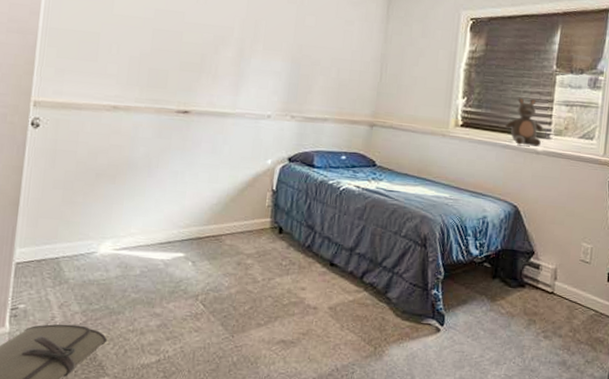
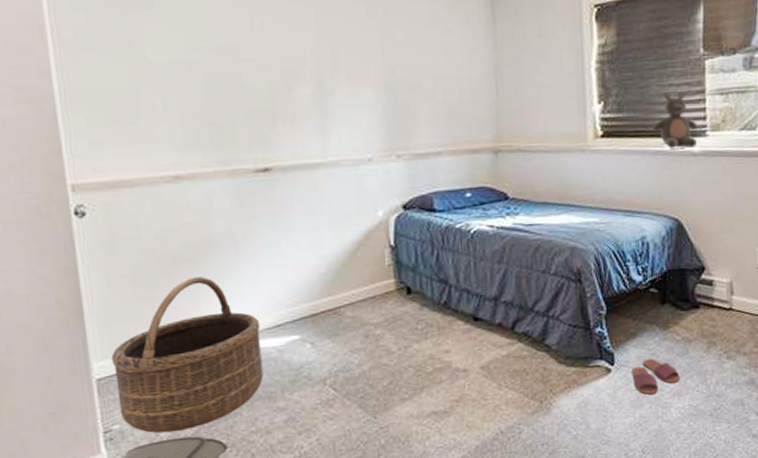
basket: none [28,190,155,319] -> present [111,277,264,433]
slippers: none [458,326,500,359] -> present [632,359,680,395]

